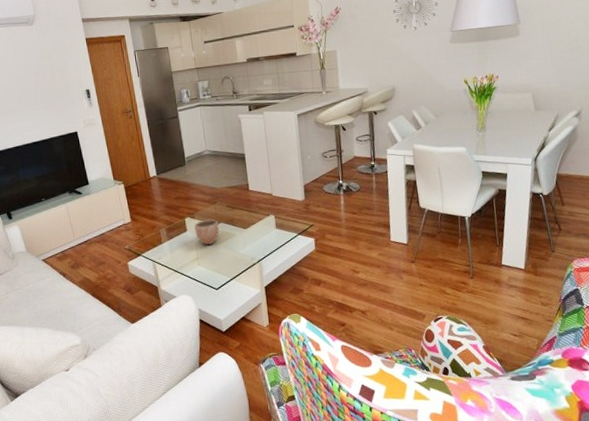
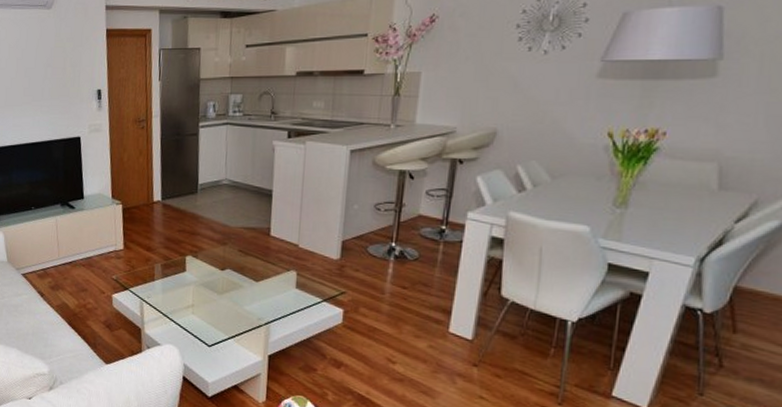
decorative bowl: present [194,219,219,246] -> none [194,261,225,293]

